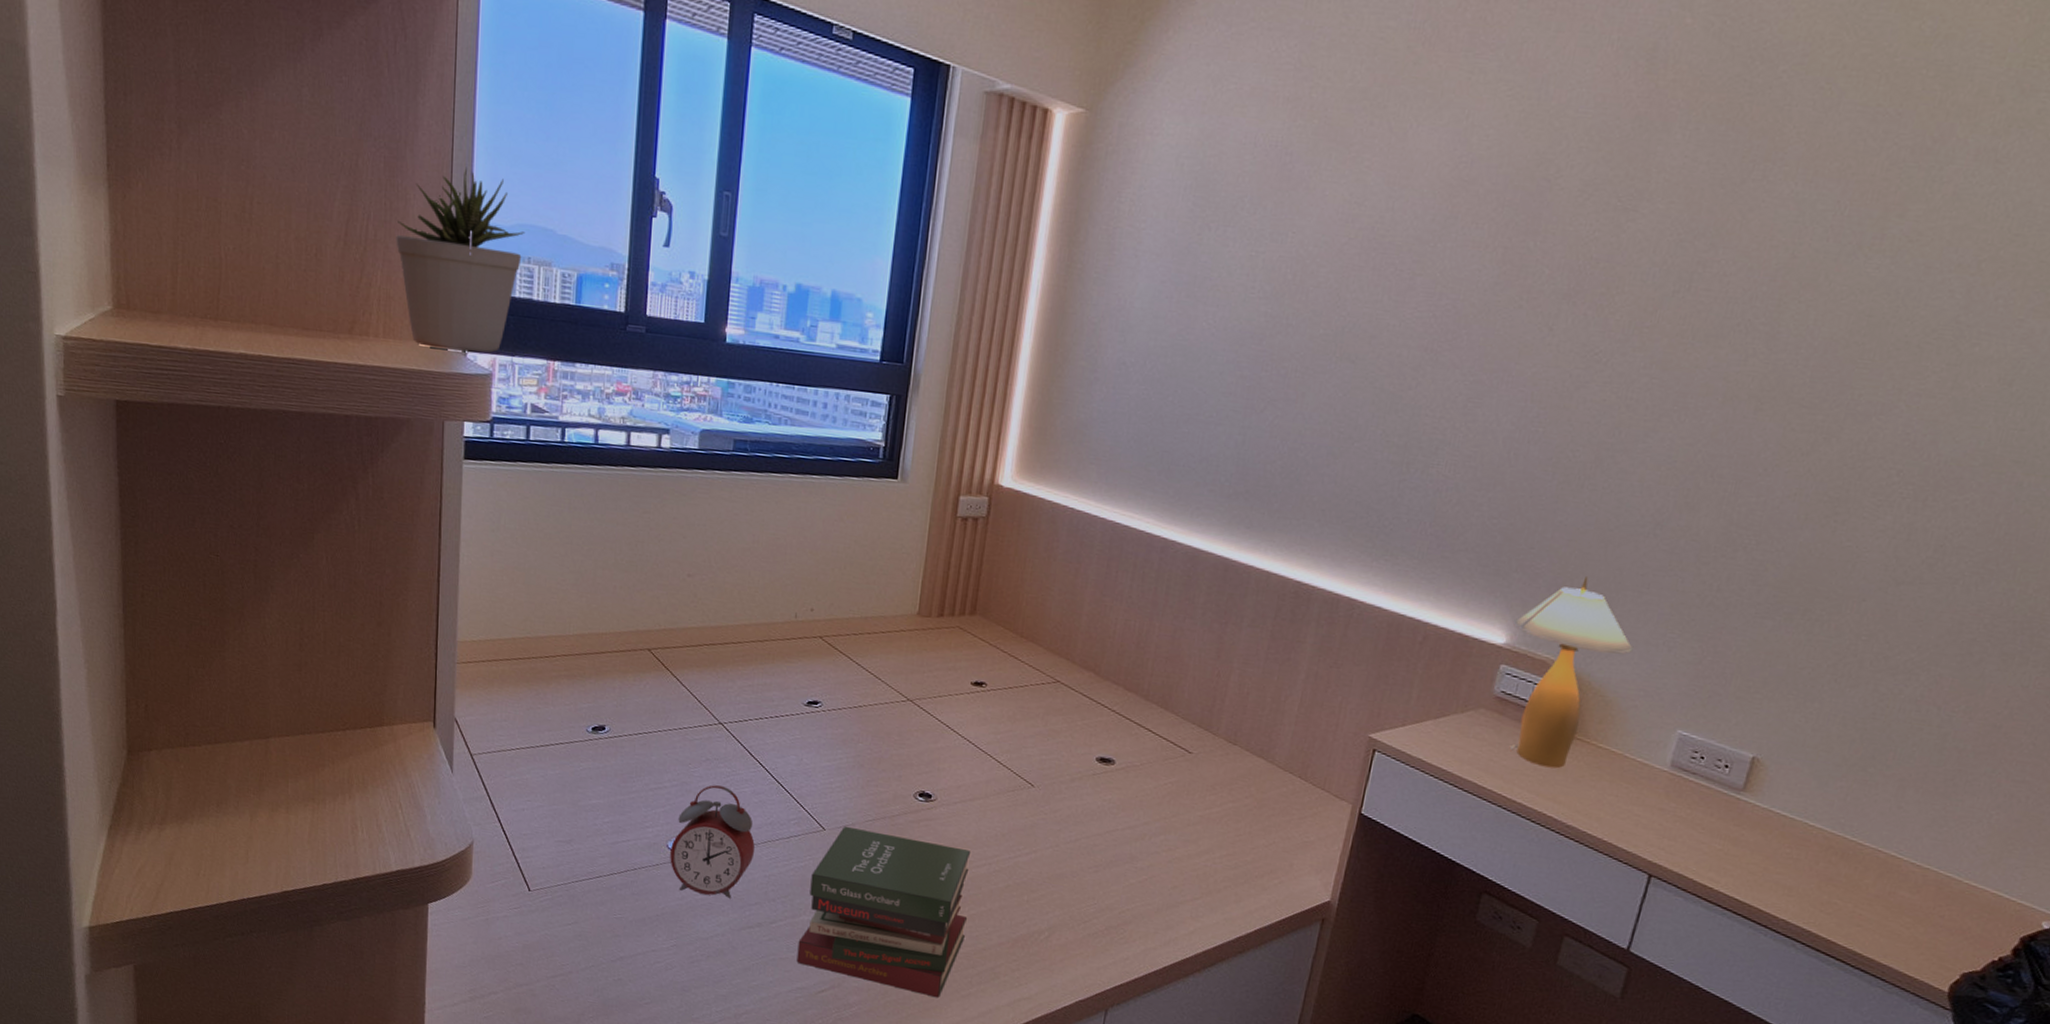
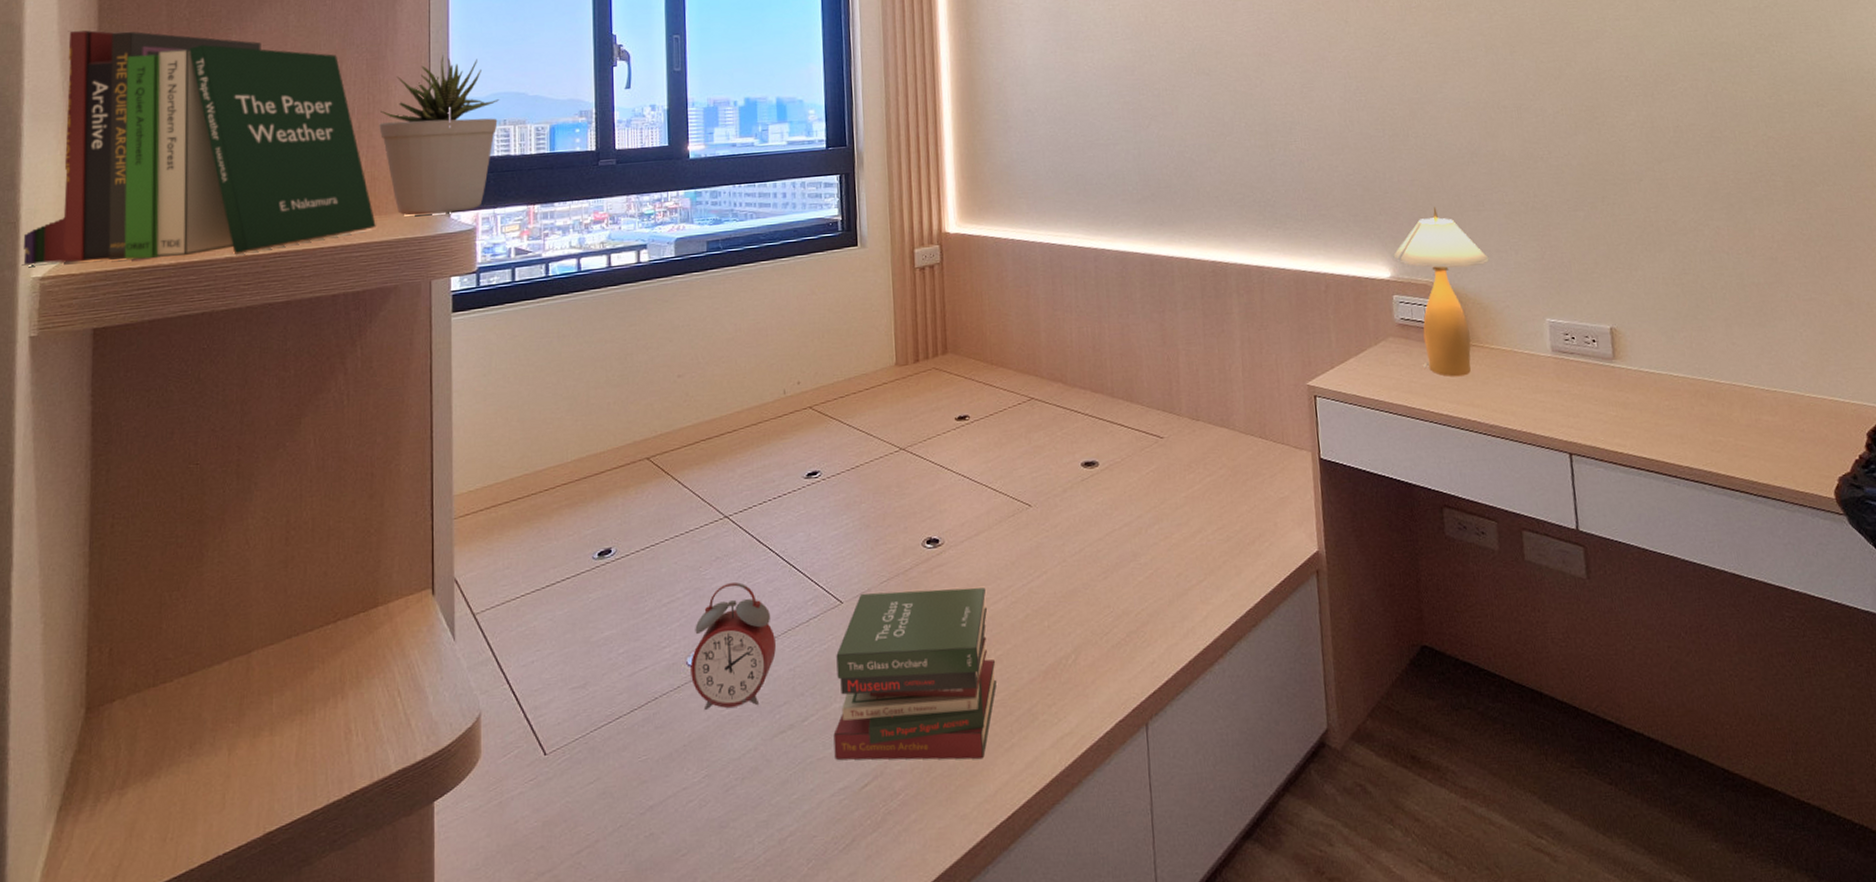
books: none [44,63,390,354] -> present [22,30,376,266]

